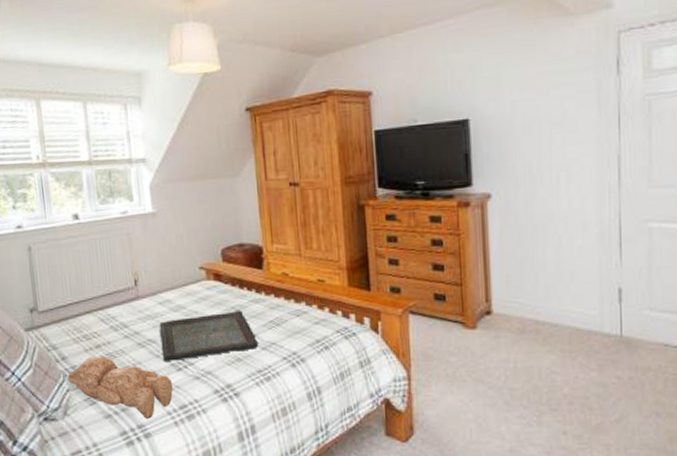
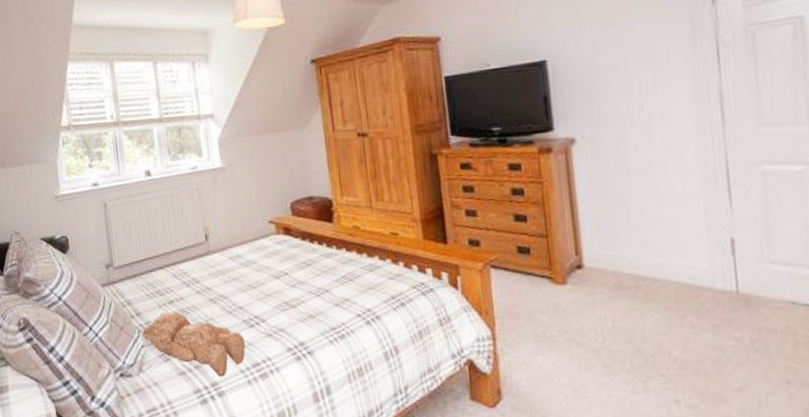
serving tray: present [159,311,259,361] -> none [230,265,332,318]

